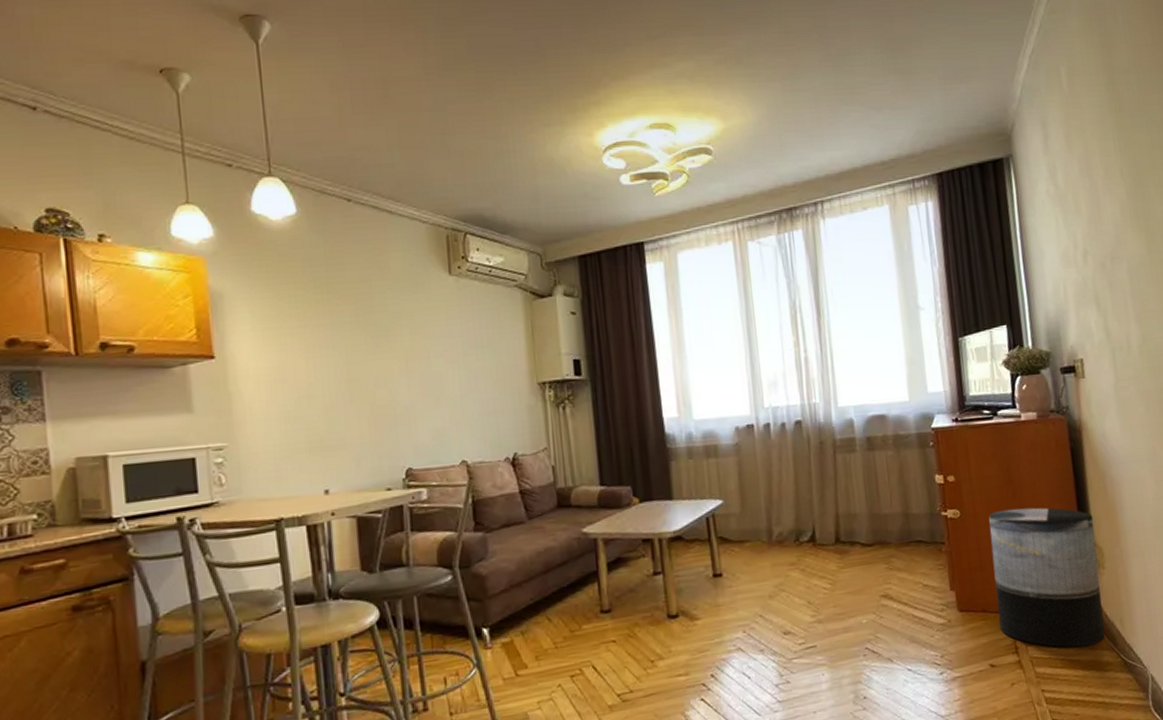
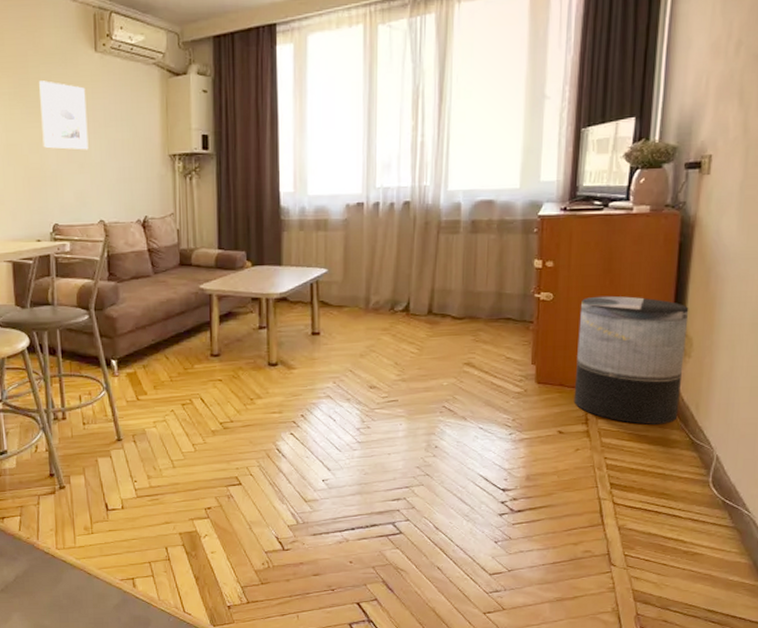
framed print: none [384,307,446,383] -> present [38,80,89,150]

